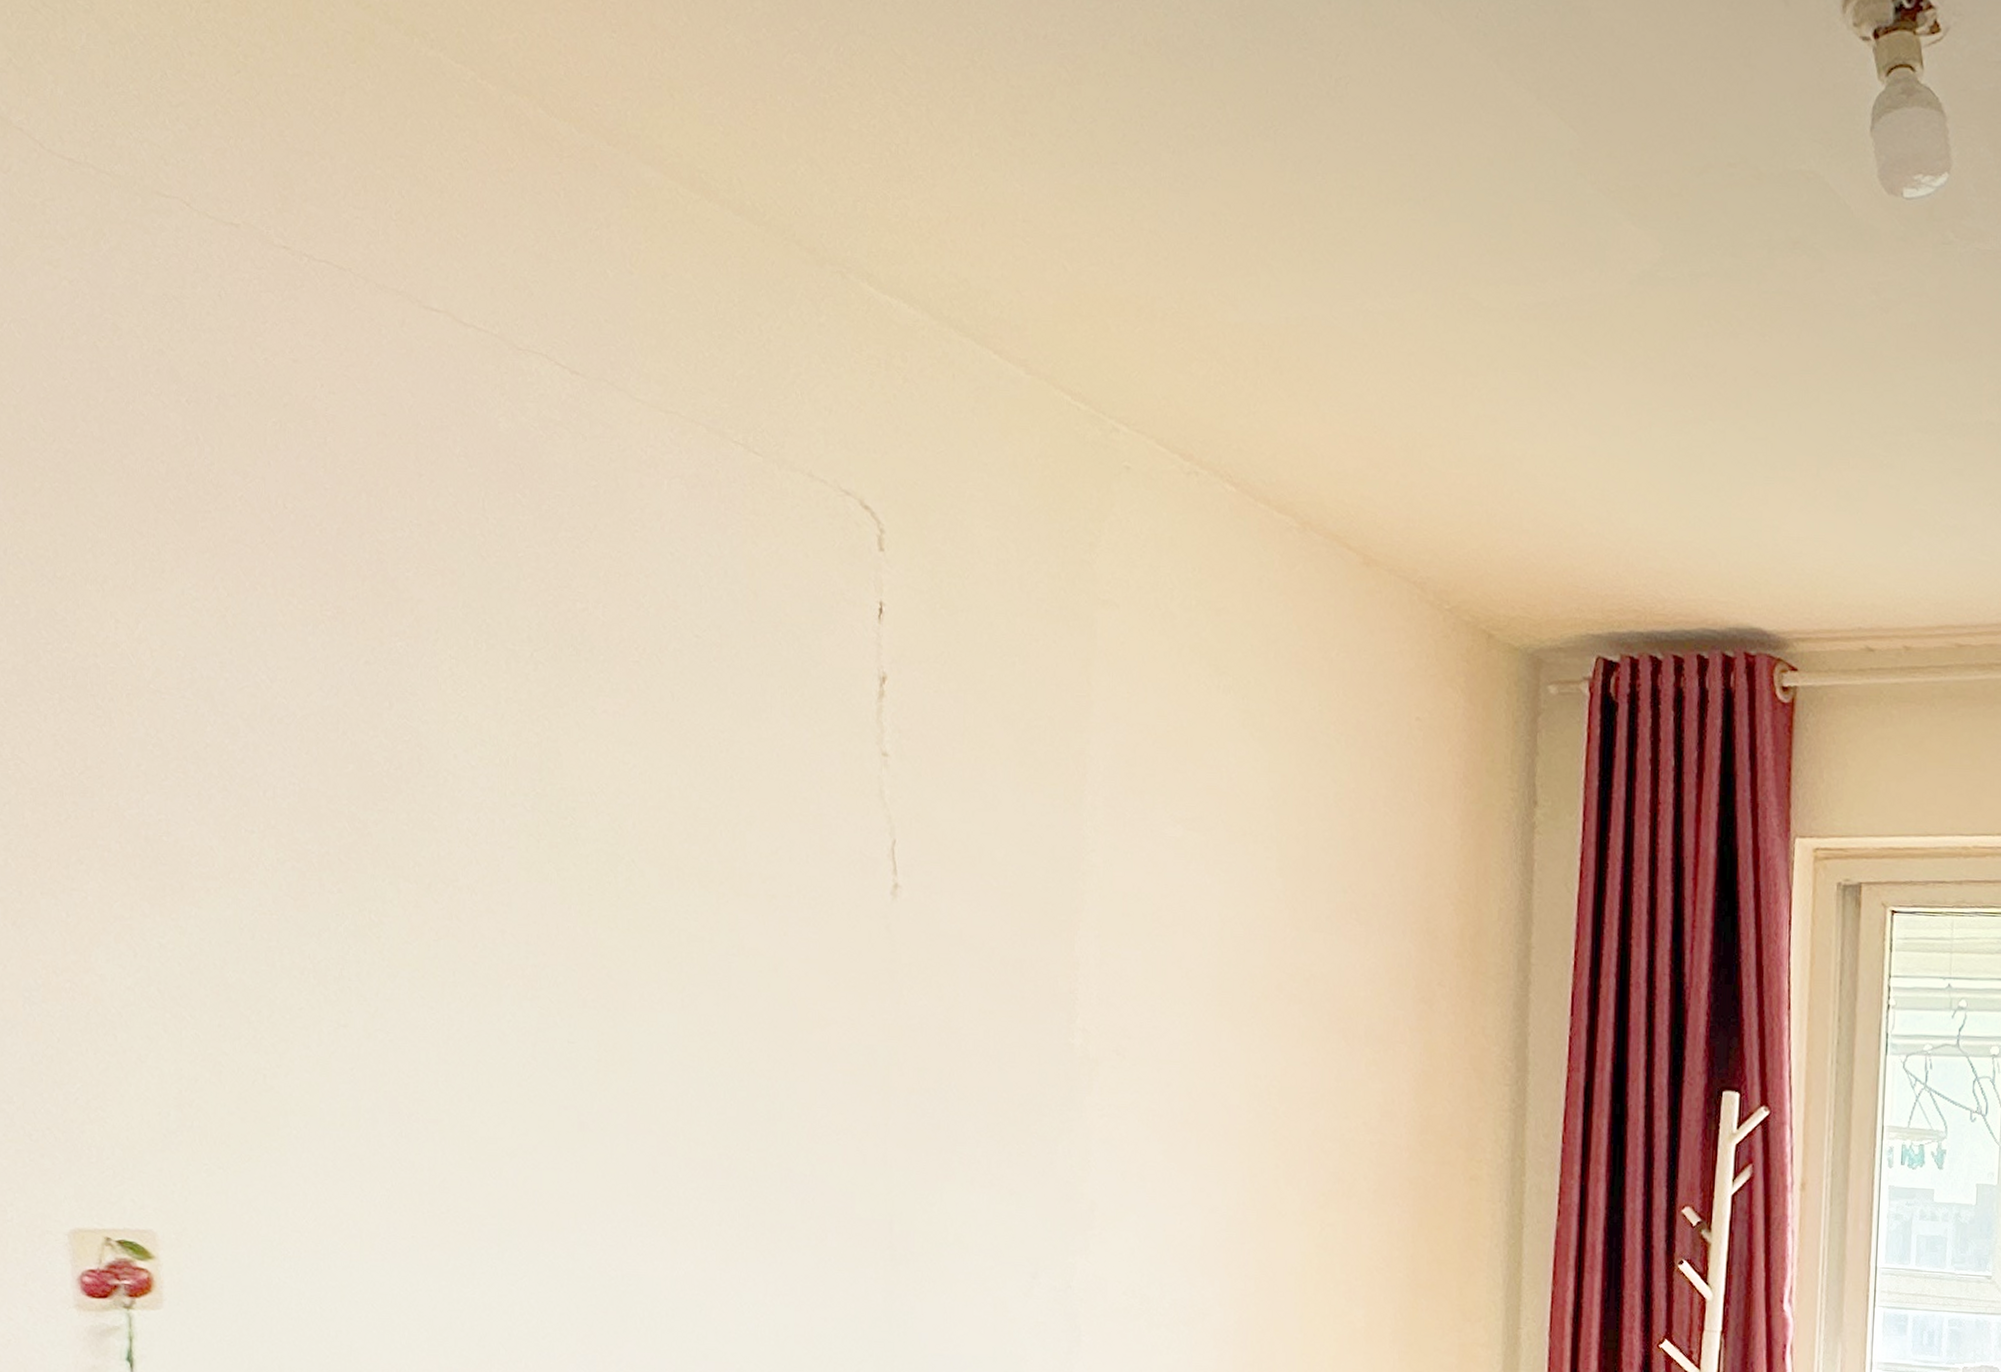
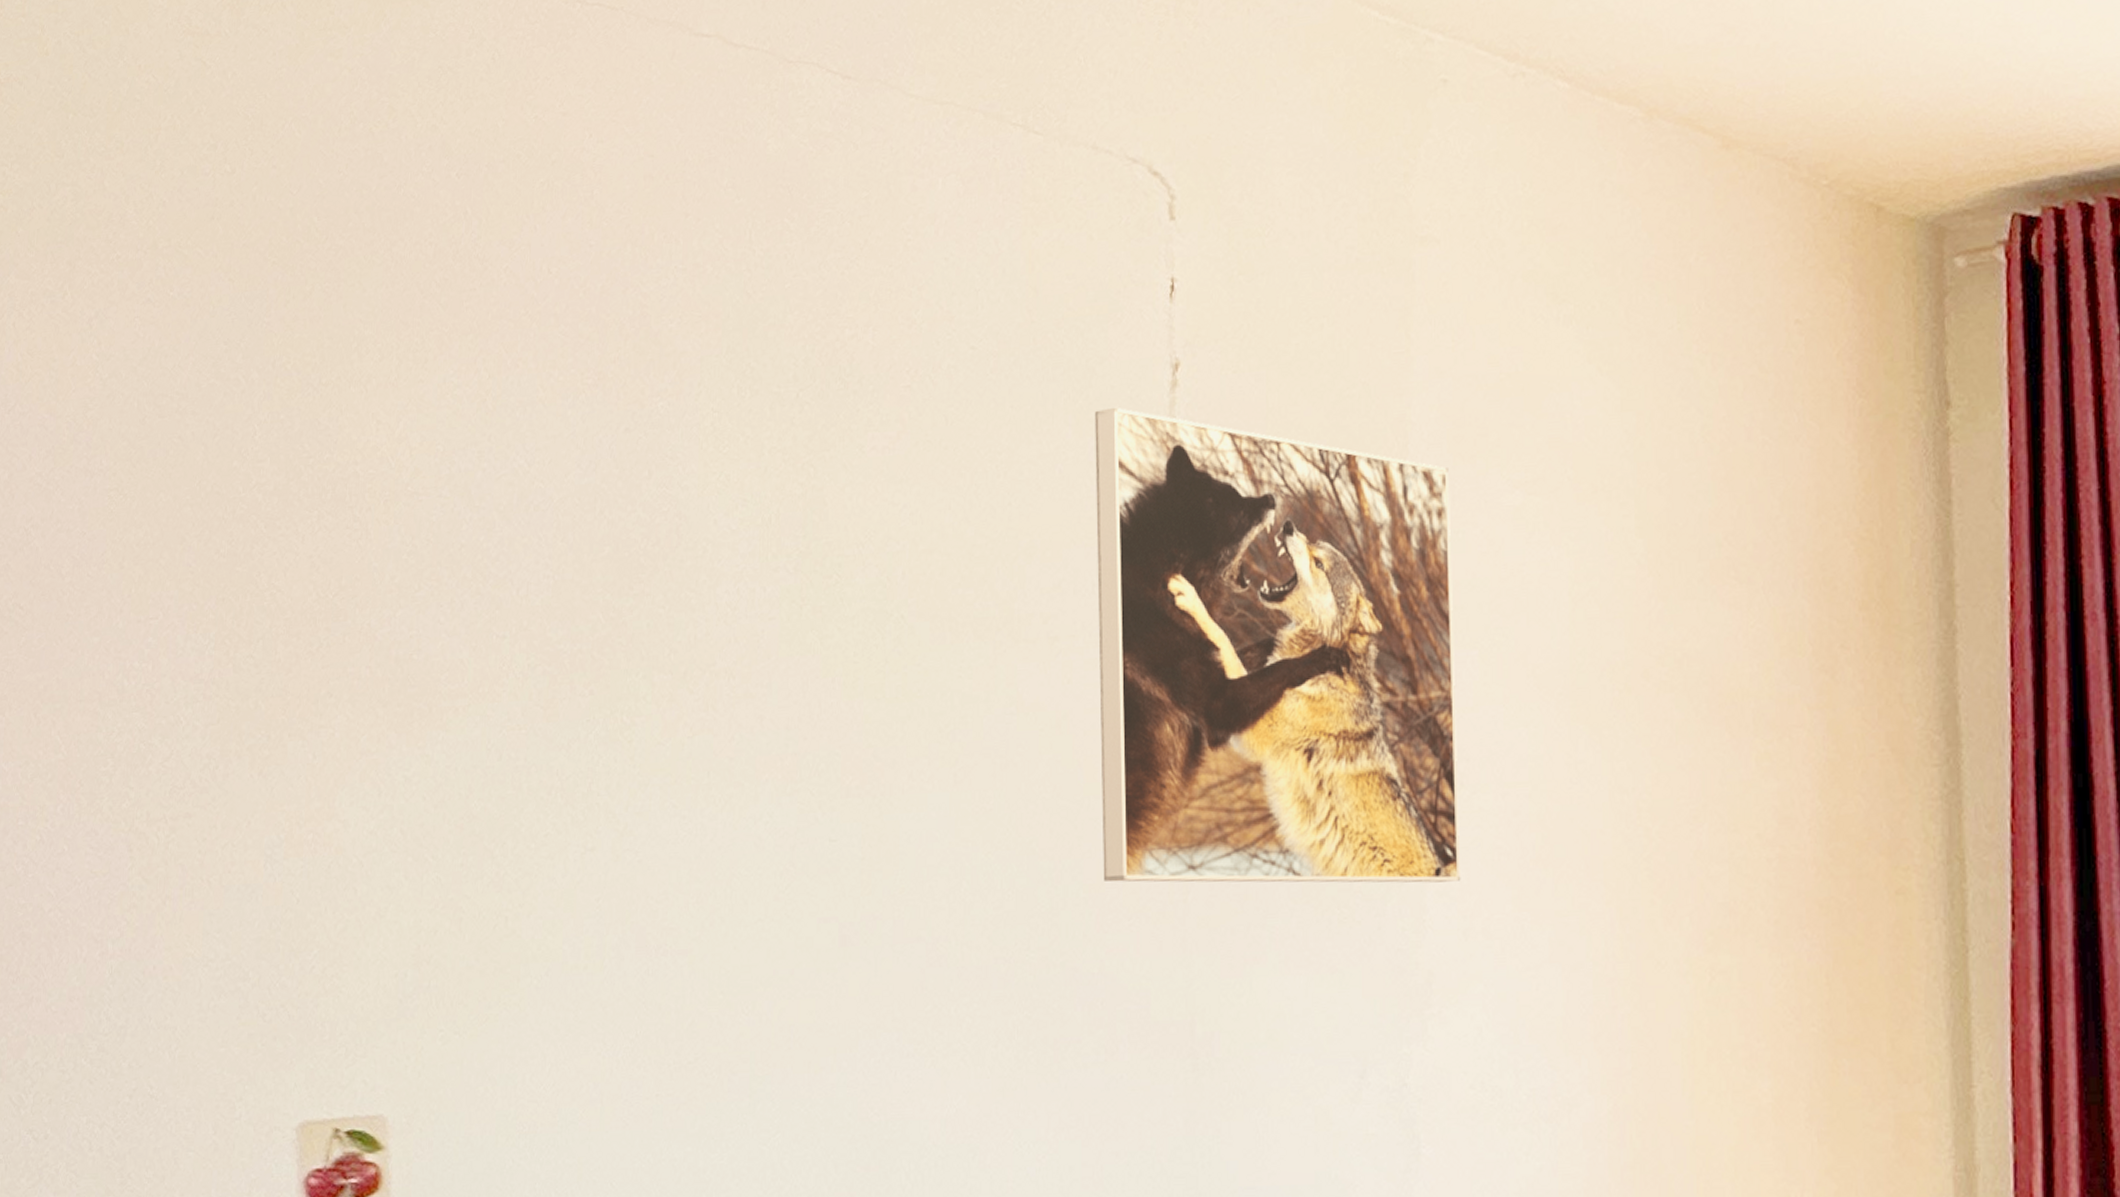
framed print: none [809,706,1121,1133] -> present [1095,407,1461,883]

